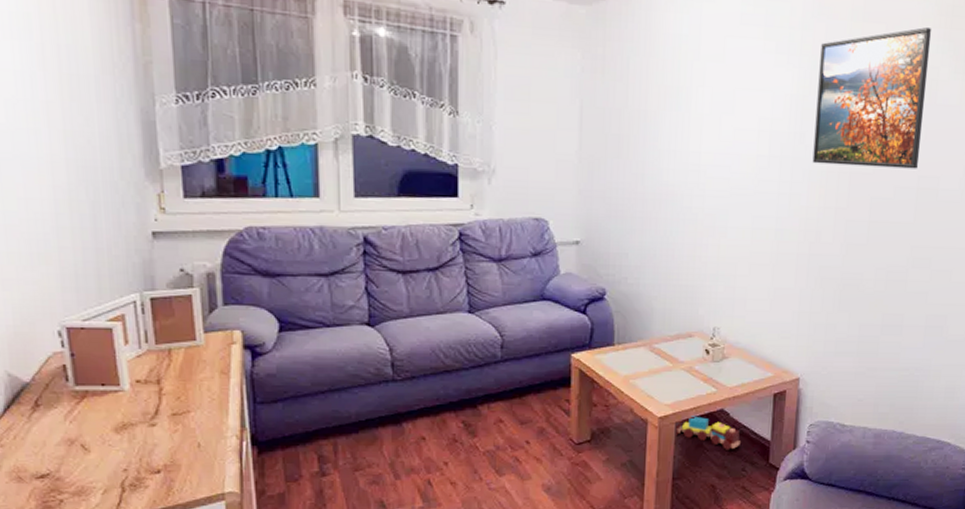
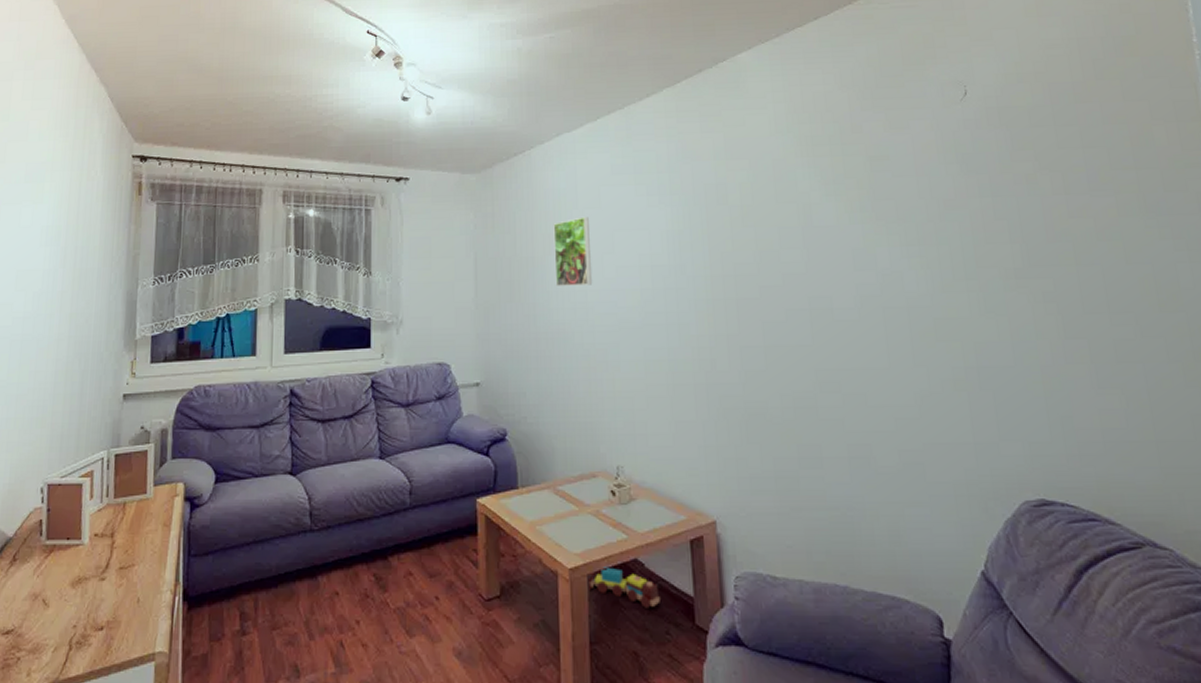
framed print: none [668,70,710,147] -> present [553,216,593,286]
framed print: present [812,26,932,169] -> none [689,157,806,293]

